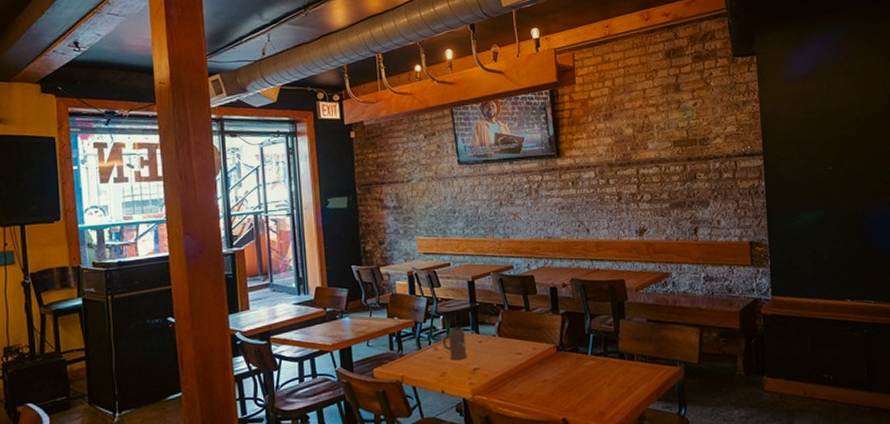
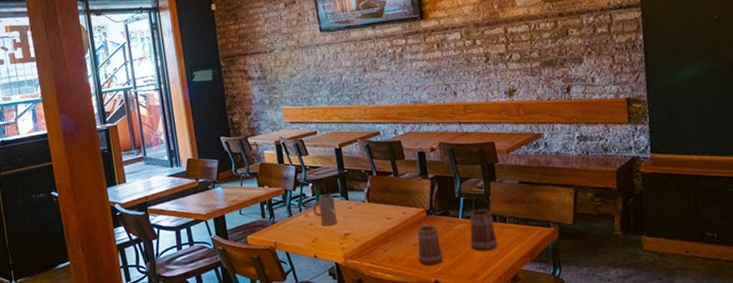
beer mug: none [546,359,572,403] -> present [417,223,444,265]
beer mug: none [598,346,626,389] -> present [469,209,498,251]

